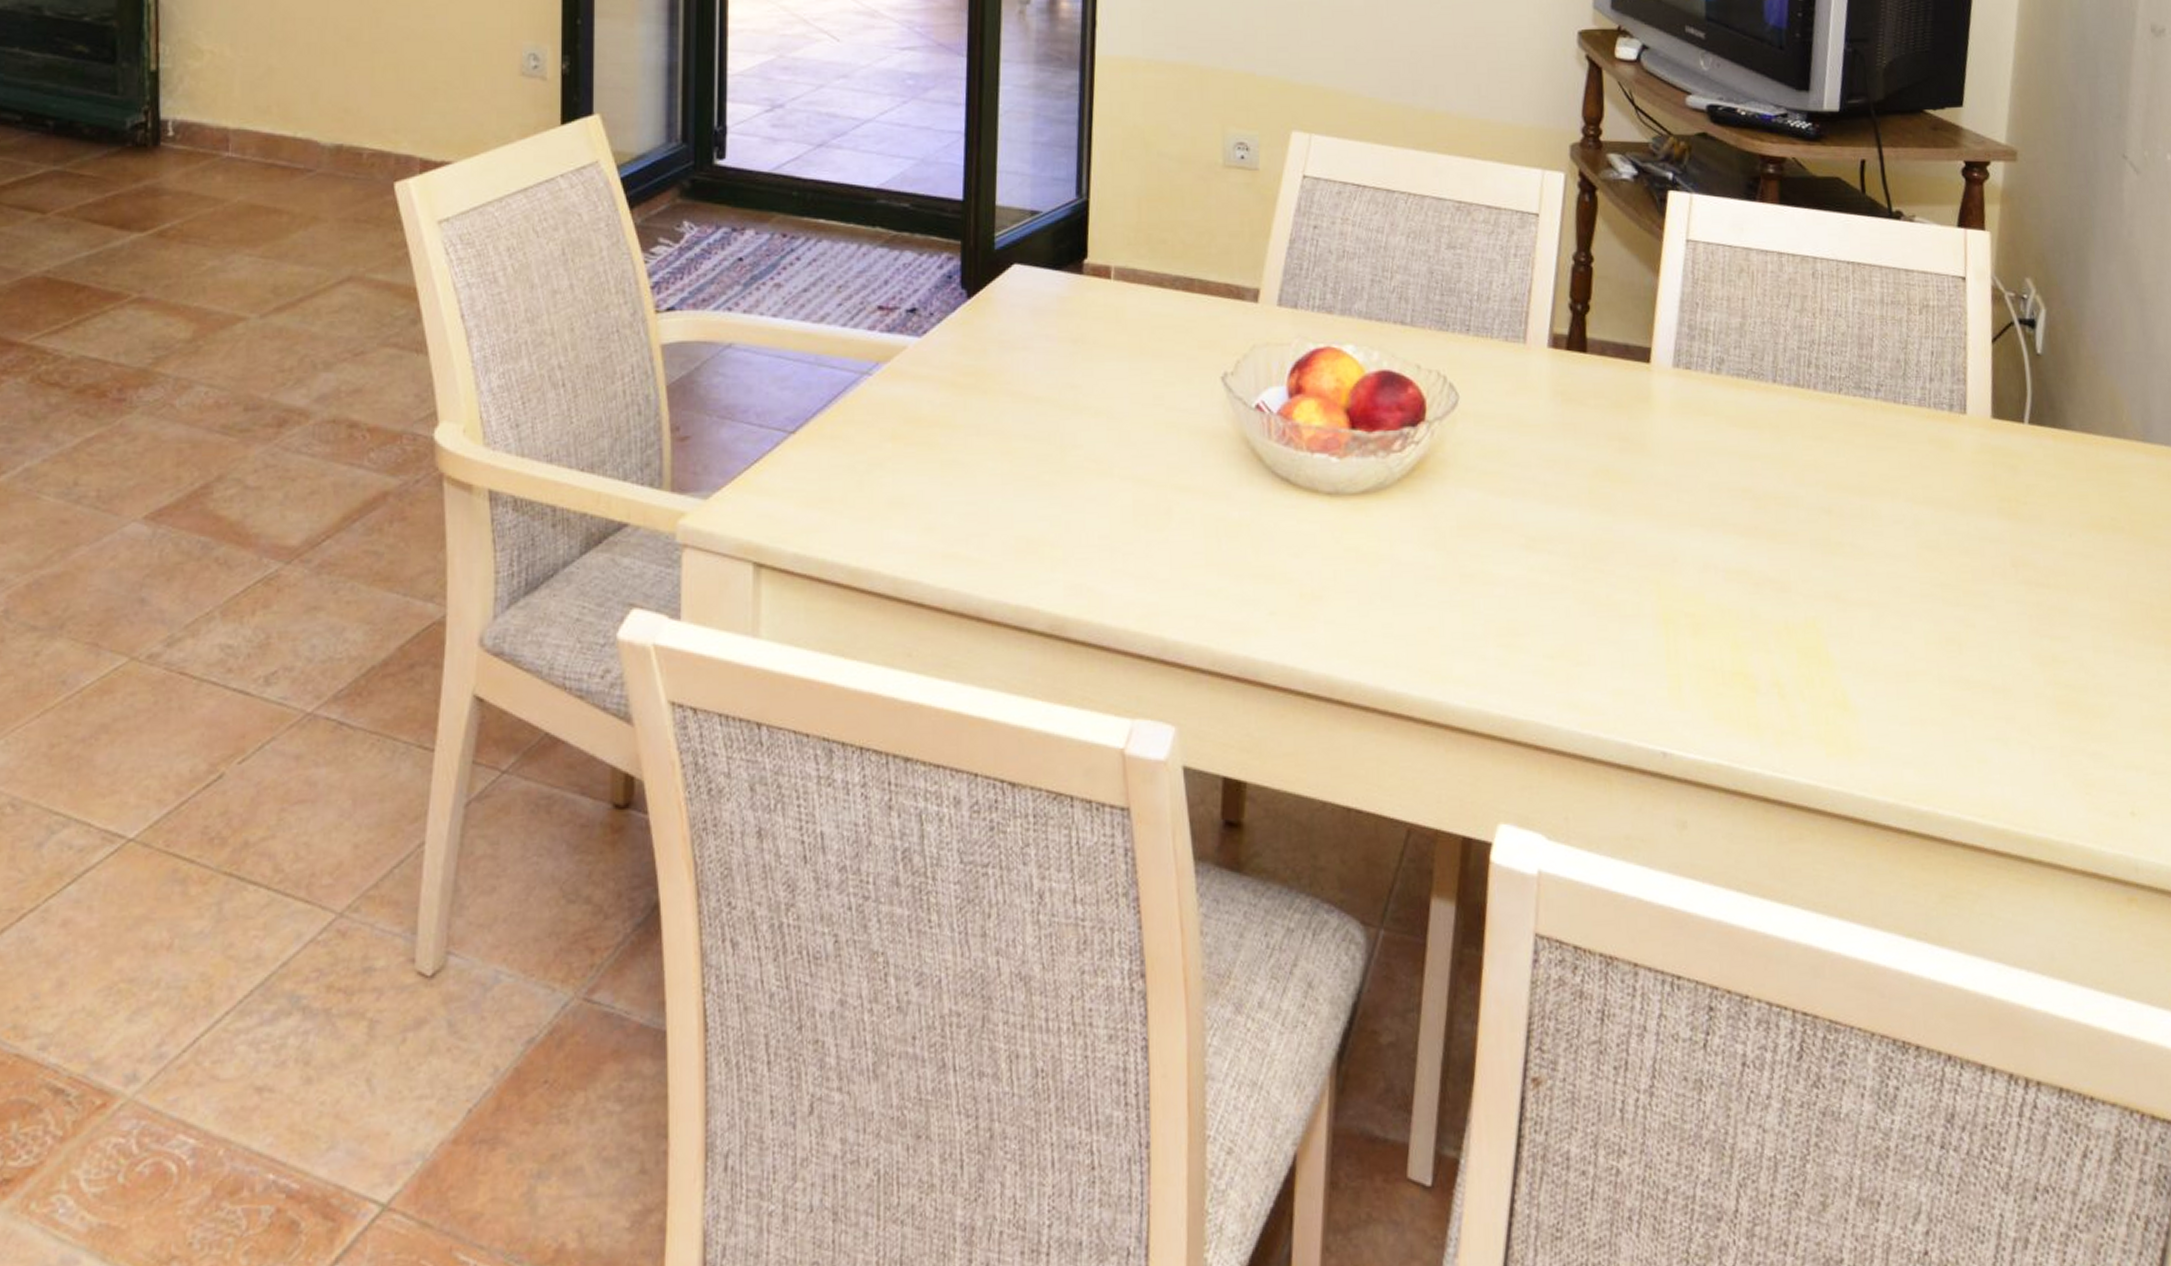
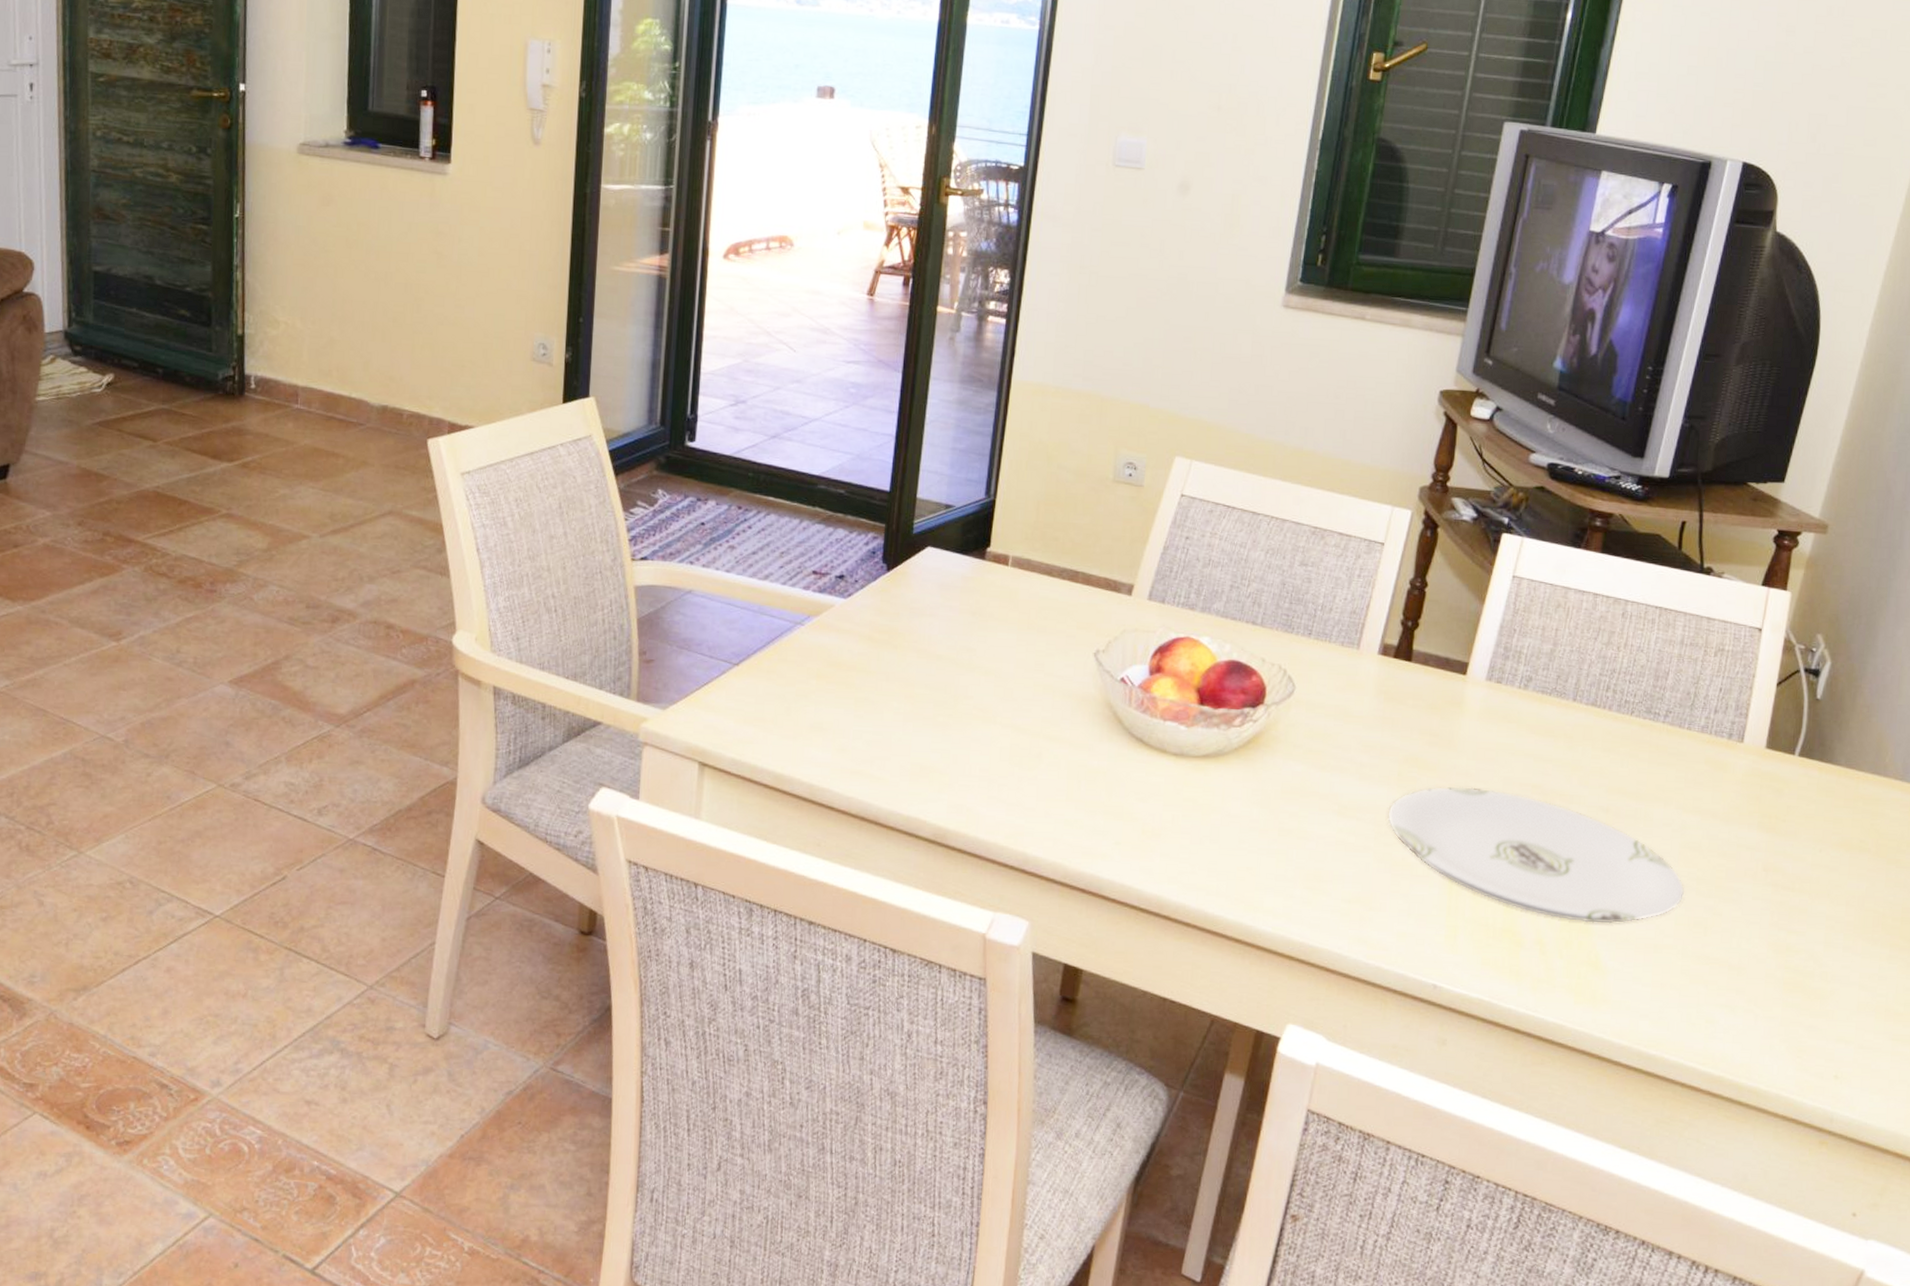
plate: none [1583,499,1930,653] -> present [1387,786,1685,924]

